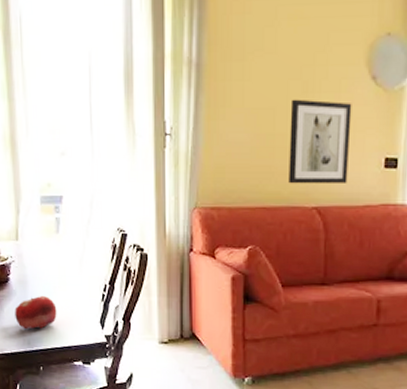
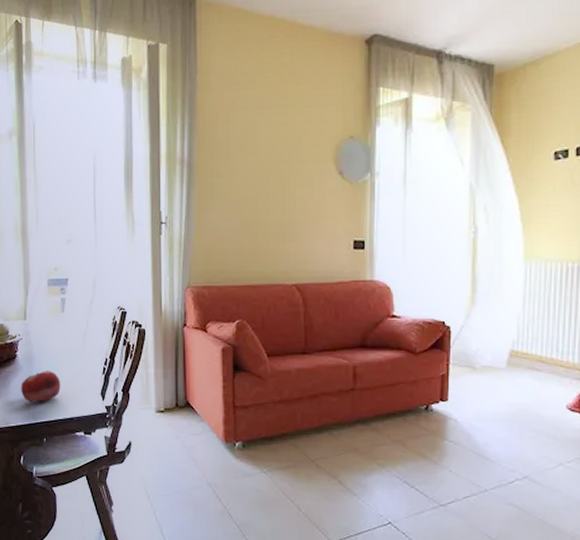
wall art: present [288,99,352,184] -> none [270,191,323,265]

